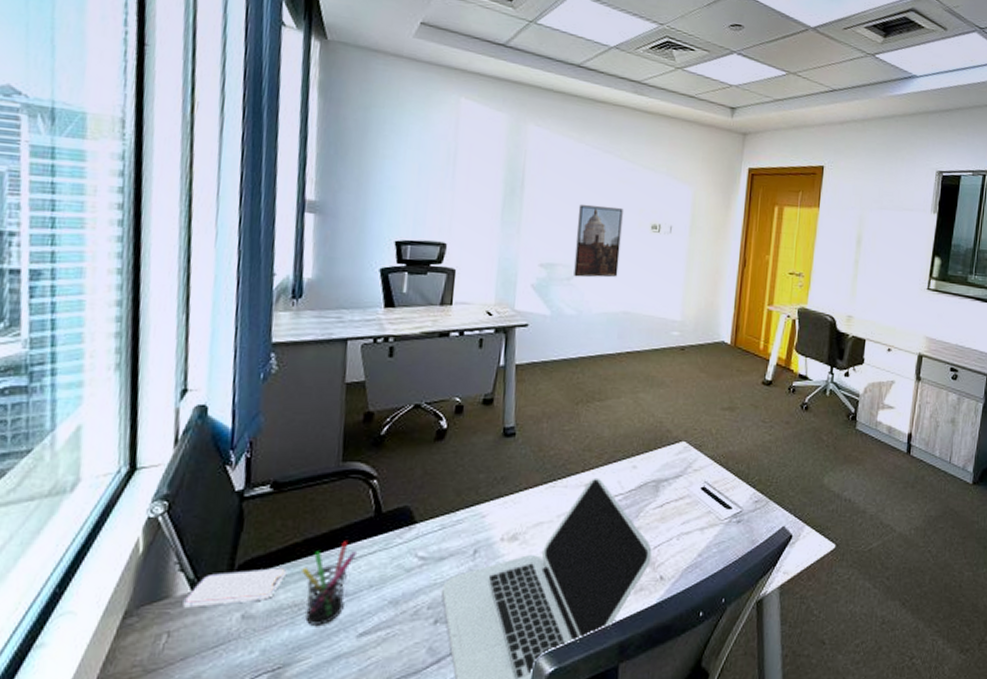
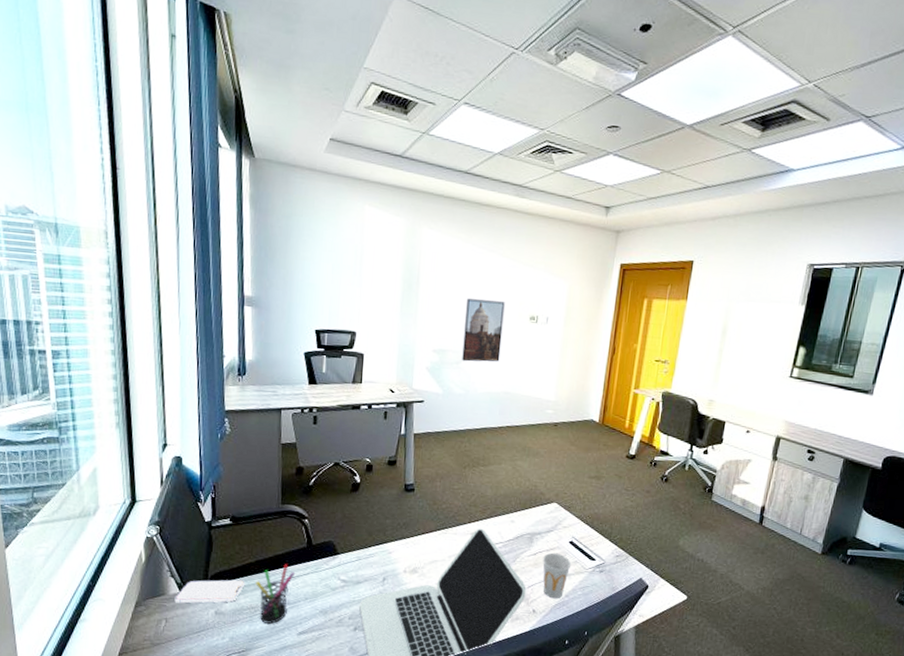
cup: none [671,502,705,560] -> present [543,552,572,599]

